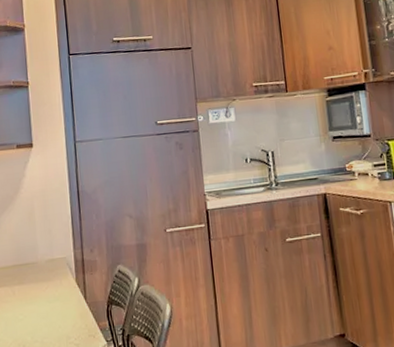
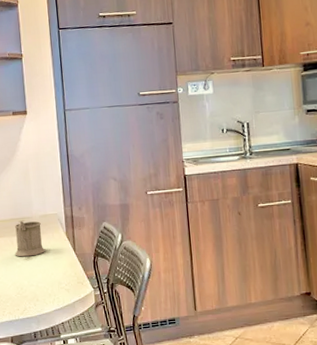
mug: none [16,266,52,309] -> present [14,220,46,257]

